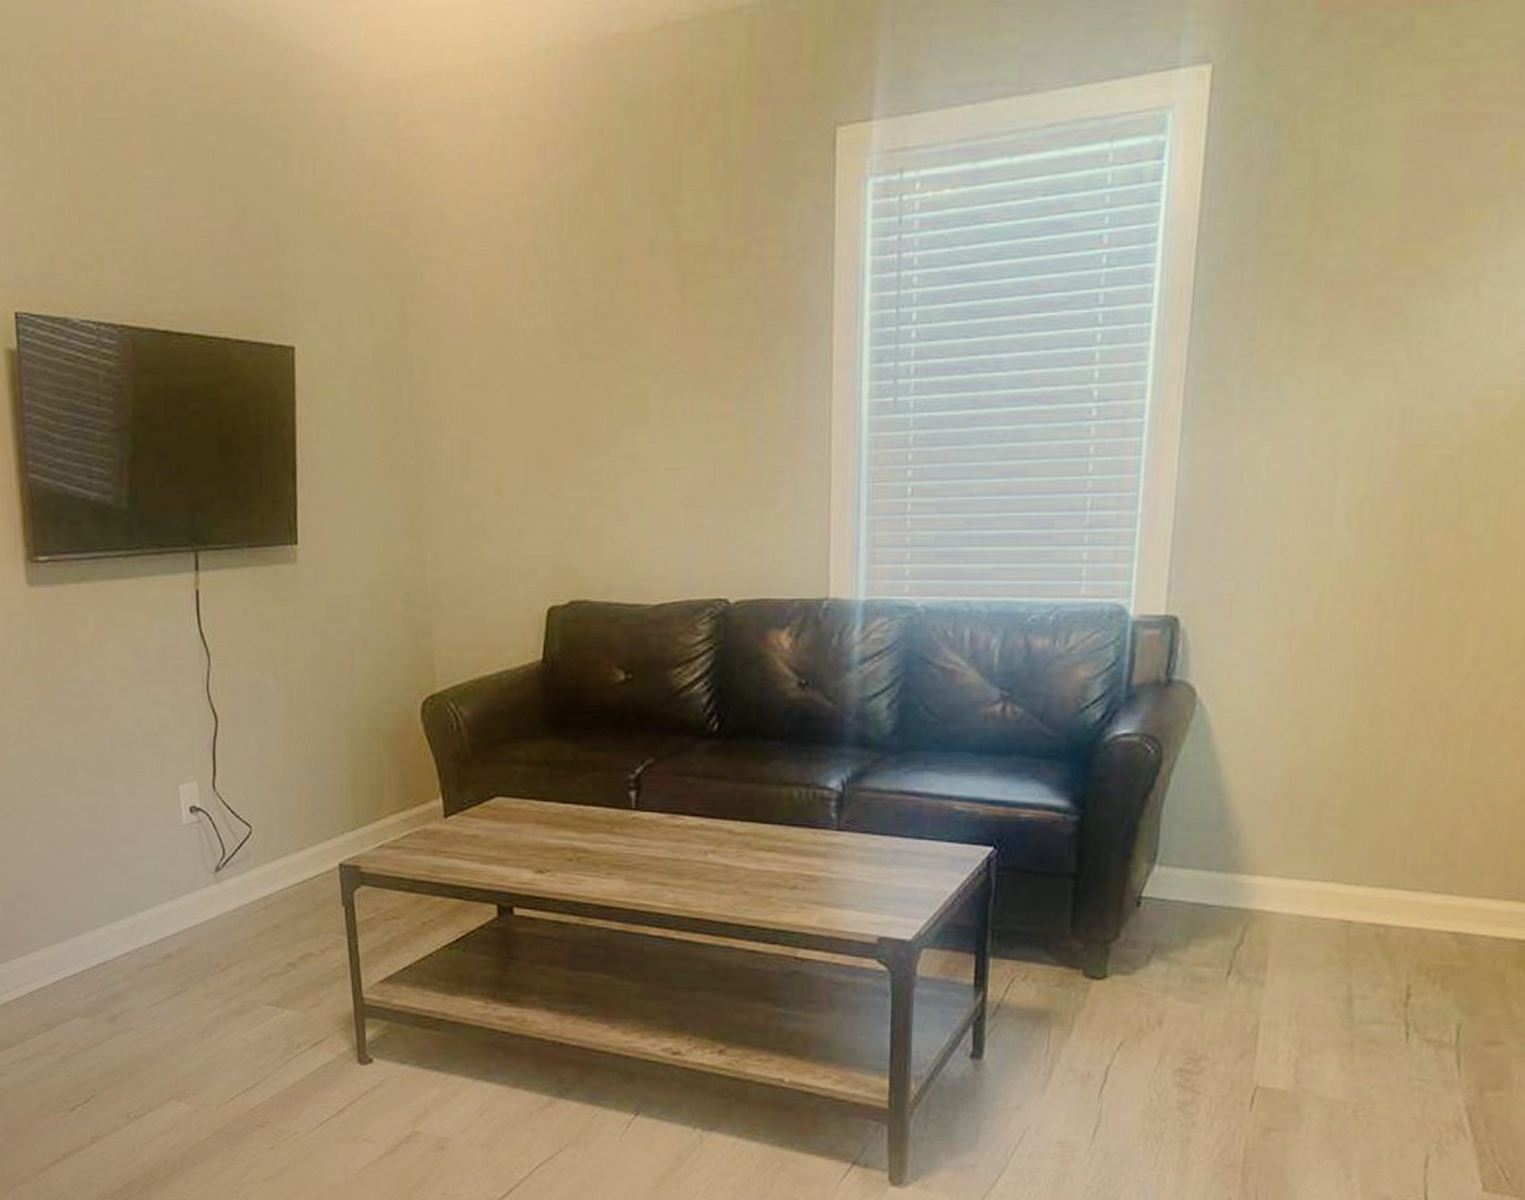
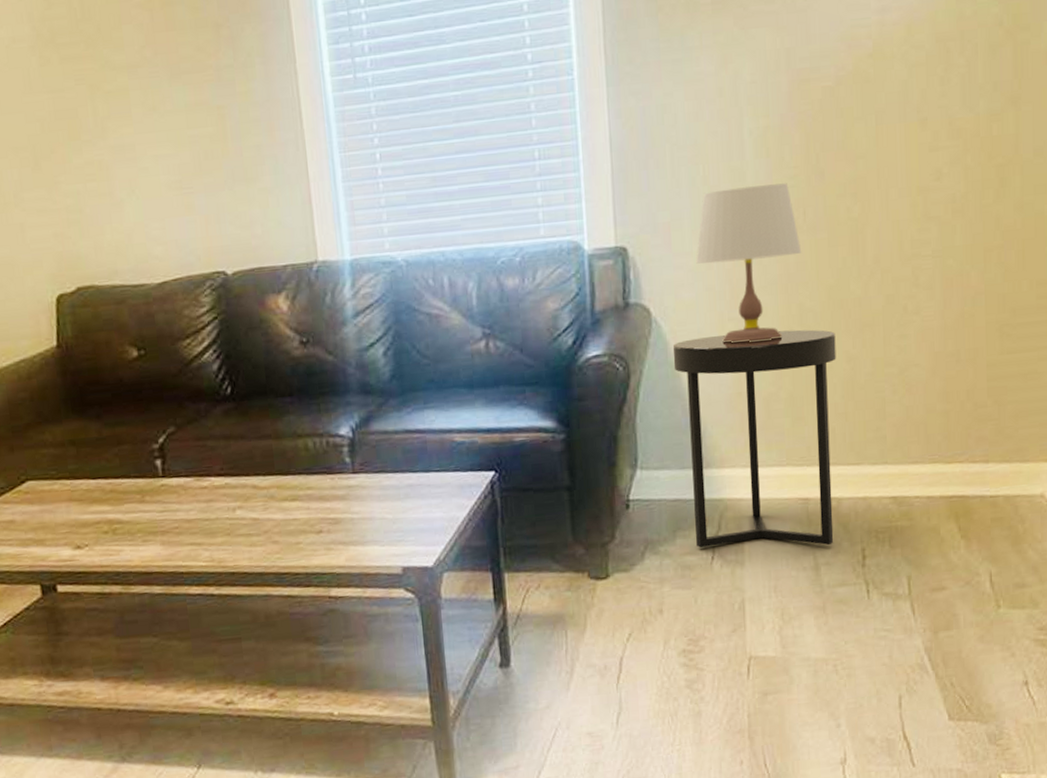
side table: none [1212,726,1413,977] -> present [672,329,836,548]
table lamp: none [1257,562,1386,739] -> present [696,183,802,343]

